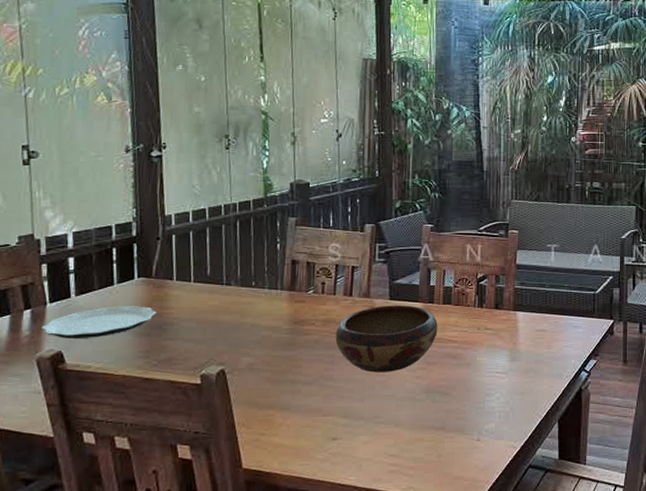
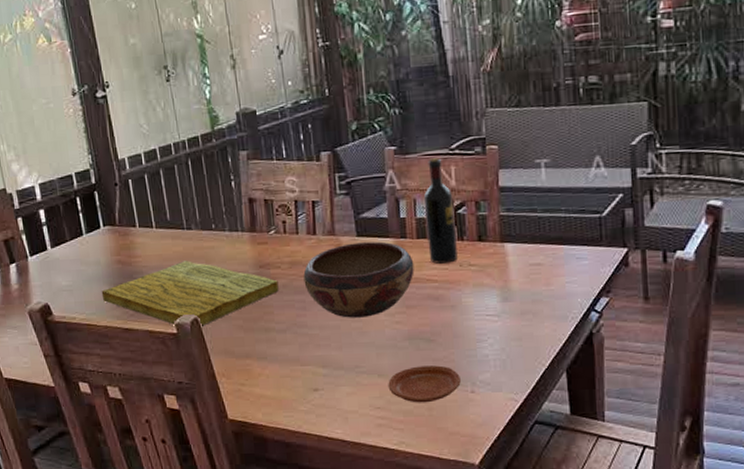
plate: present [40,305,157,339] -> none [26,255,127,291]
cutting board: none [124,314,311,379] -> present [101,260,279,328]
plate: none [403,416,469,451] -> present [388,365,461,403]
wine bottle: none [452,237,478,327] -> present [423,158,458,264]

